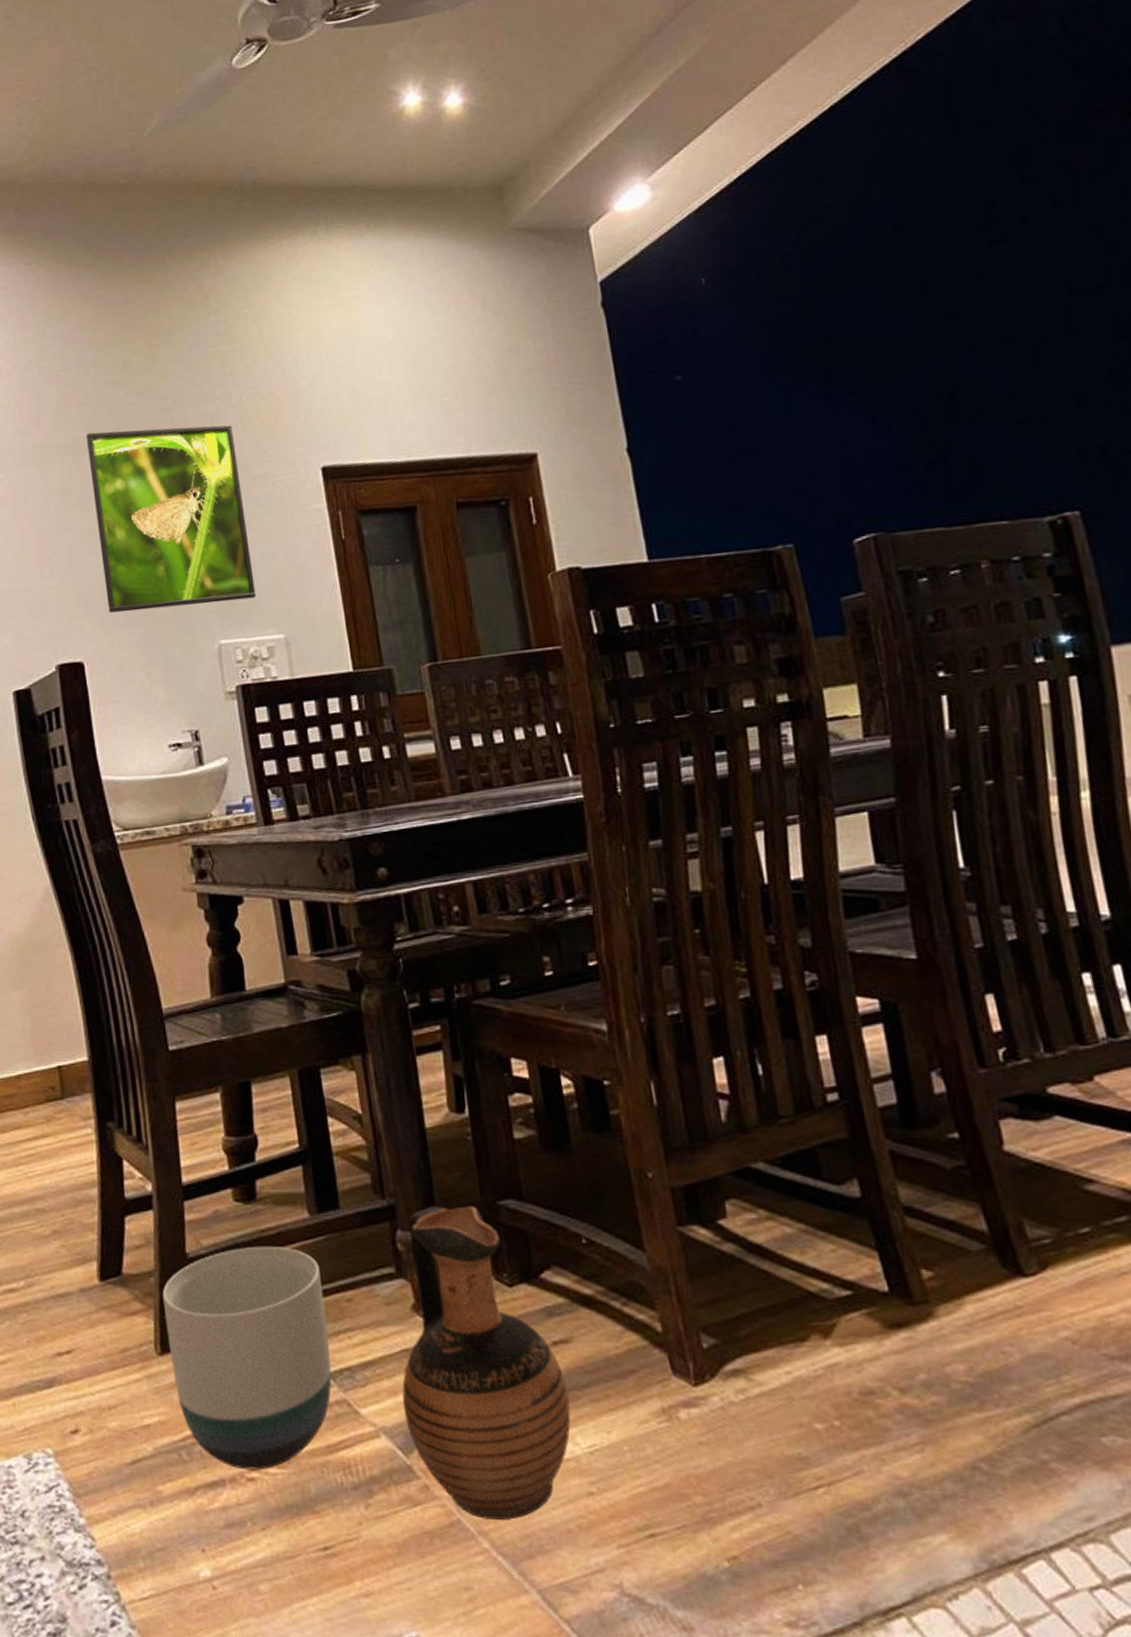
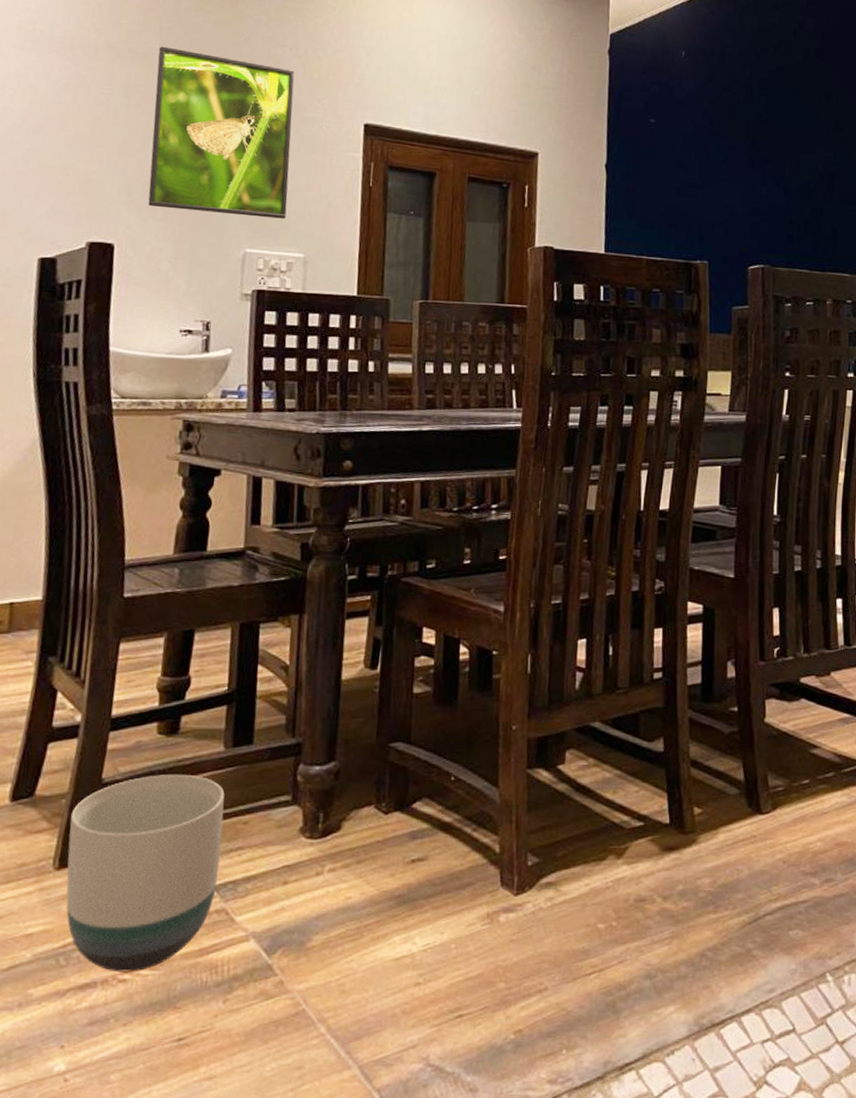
ceramic jug: present [402,1206,571,1520] -> none [274,746,416,1008]

